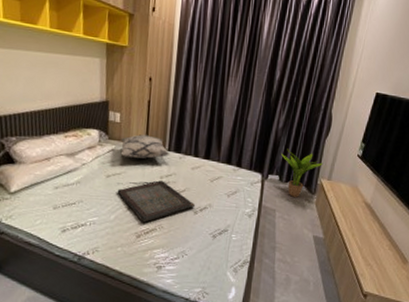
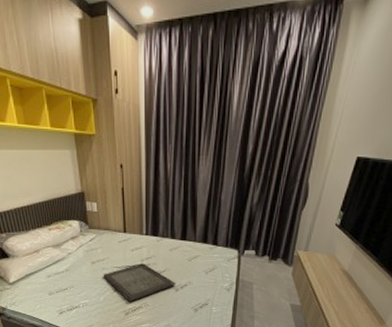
decorative pillow: present [120,134,169,159] -> none [100,222,147,244]
potted plant: present [280,148,324,197] -> none [256,223,300,270]

